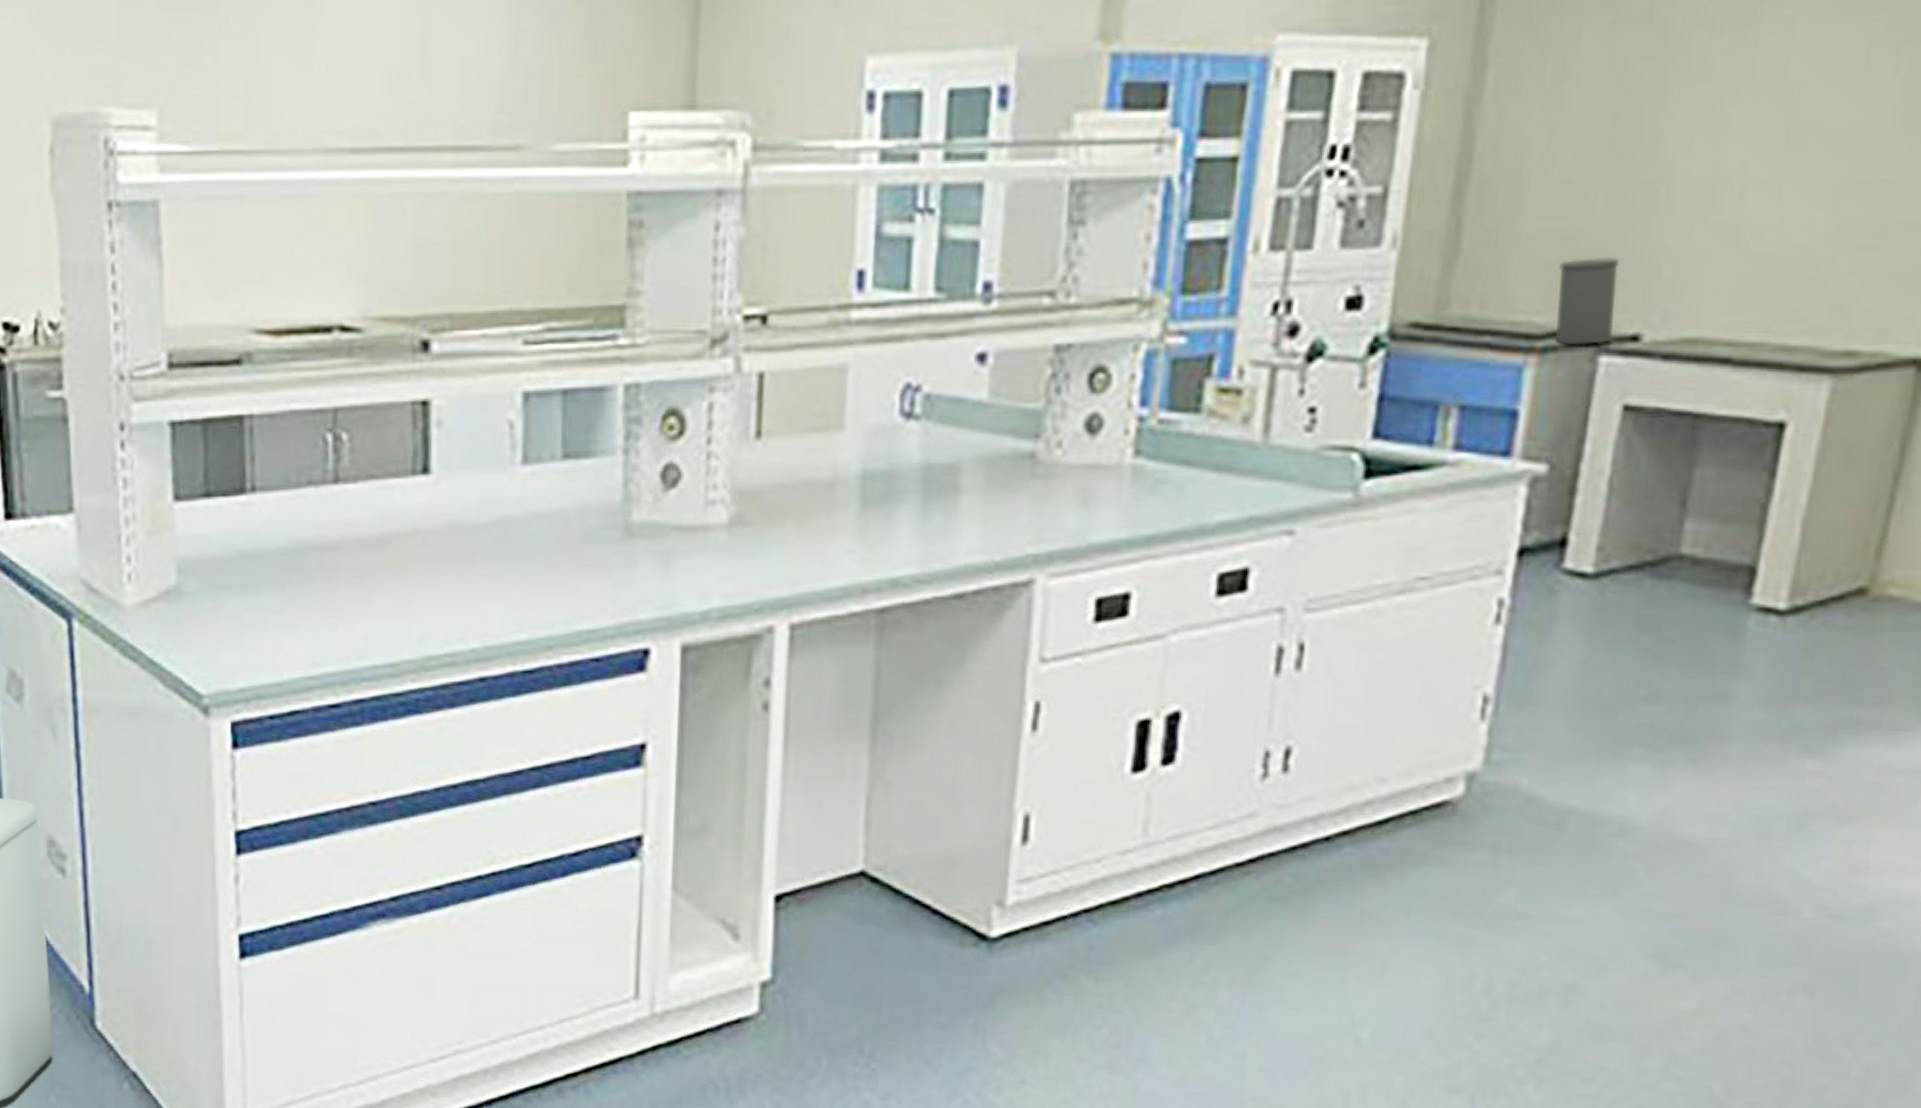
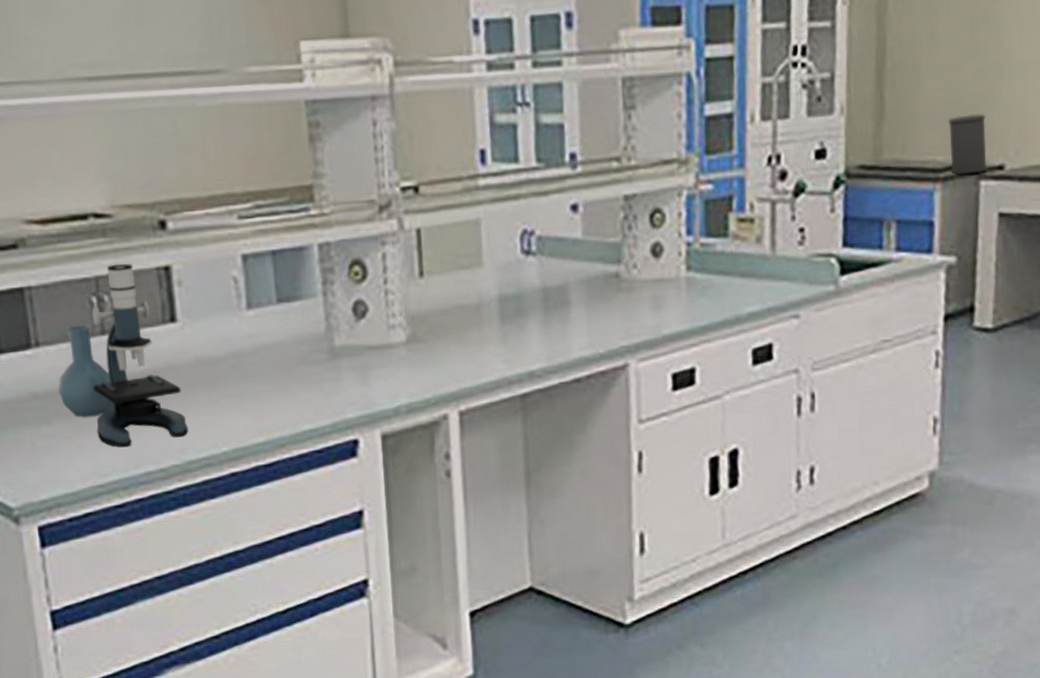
flask: none [272,468,340,586] -> present [58,324,111,416]
microscope: none [315,393,430,630] -> present [91,263,188,447]

